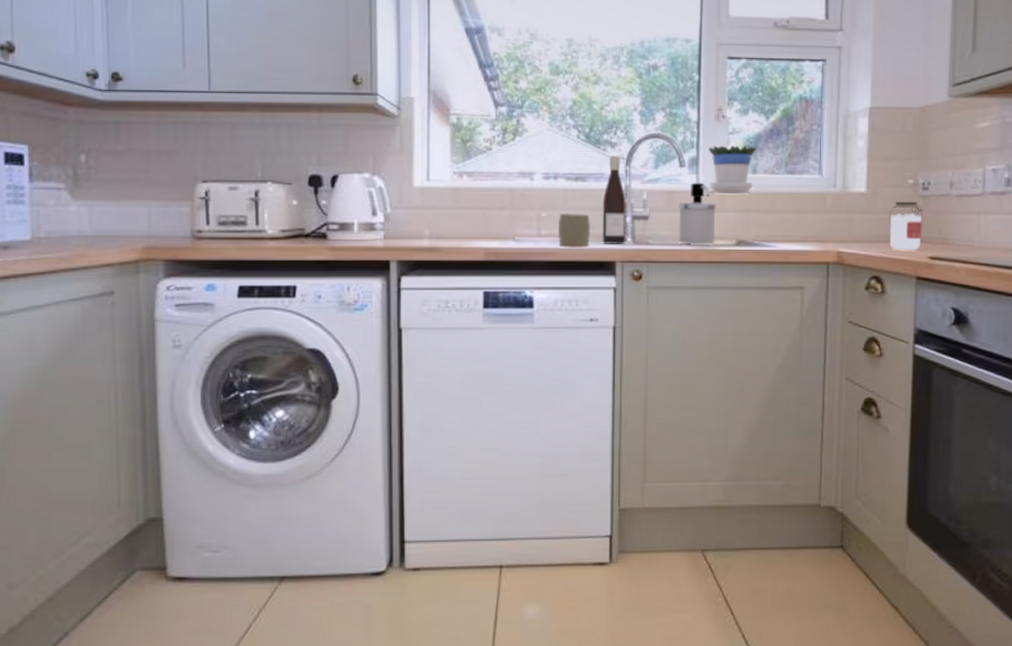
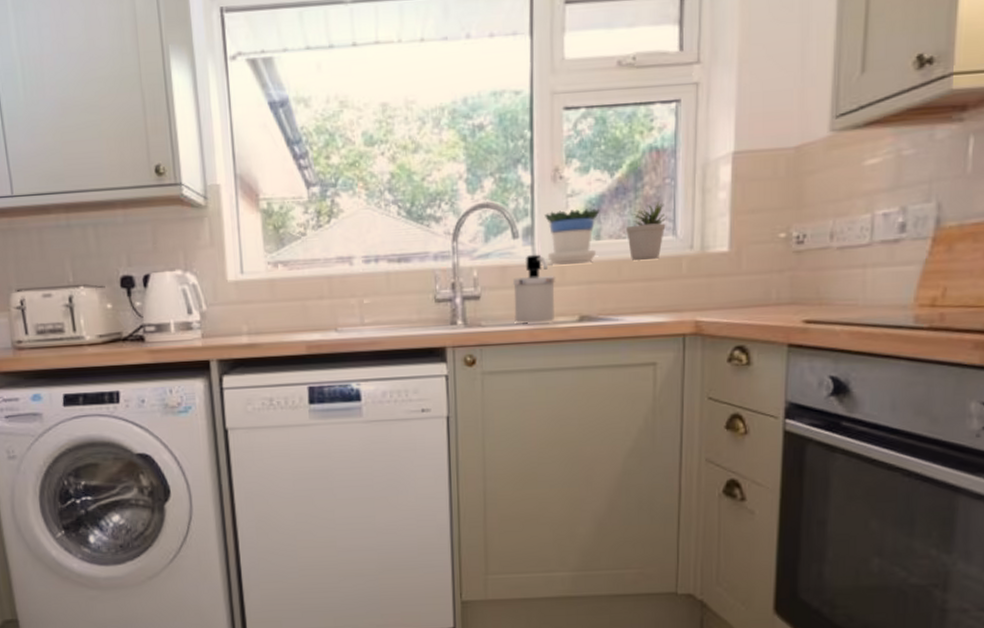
mug: present [557,213,590,249] -> none [381,297,417,337]
bottle: present [602,155,626,244] -> none [428,230,457,329]
potted plant: none [779,143,814,194] -> present [626,200,667,260]
jar: present [889,202,922,250] -> none [756,259,796,315]

